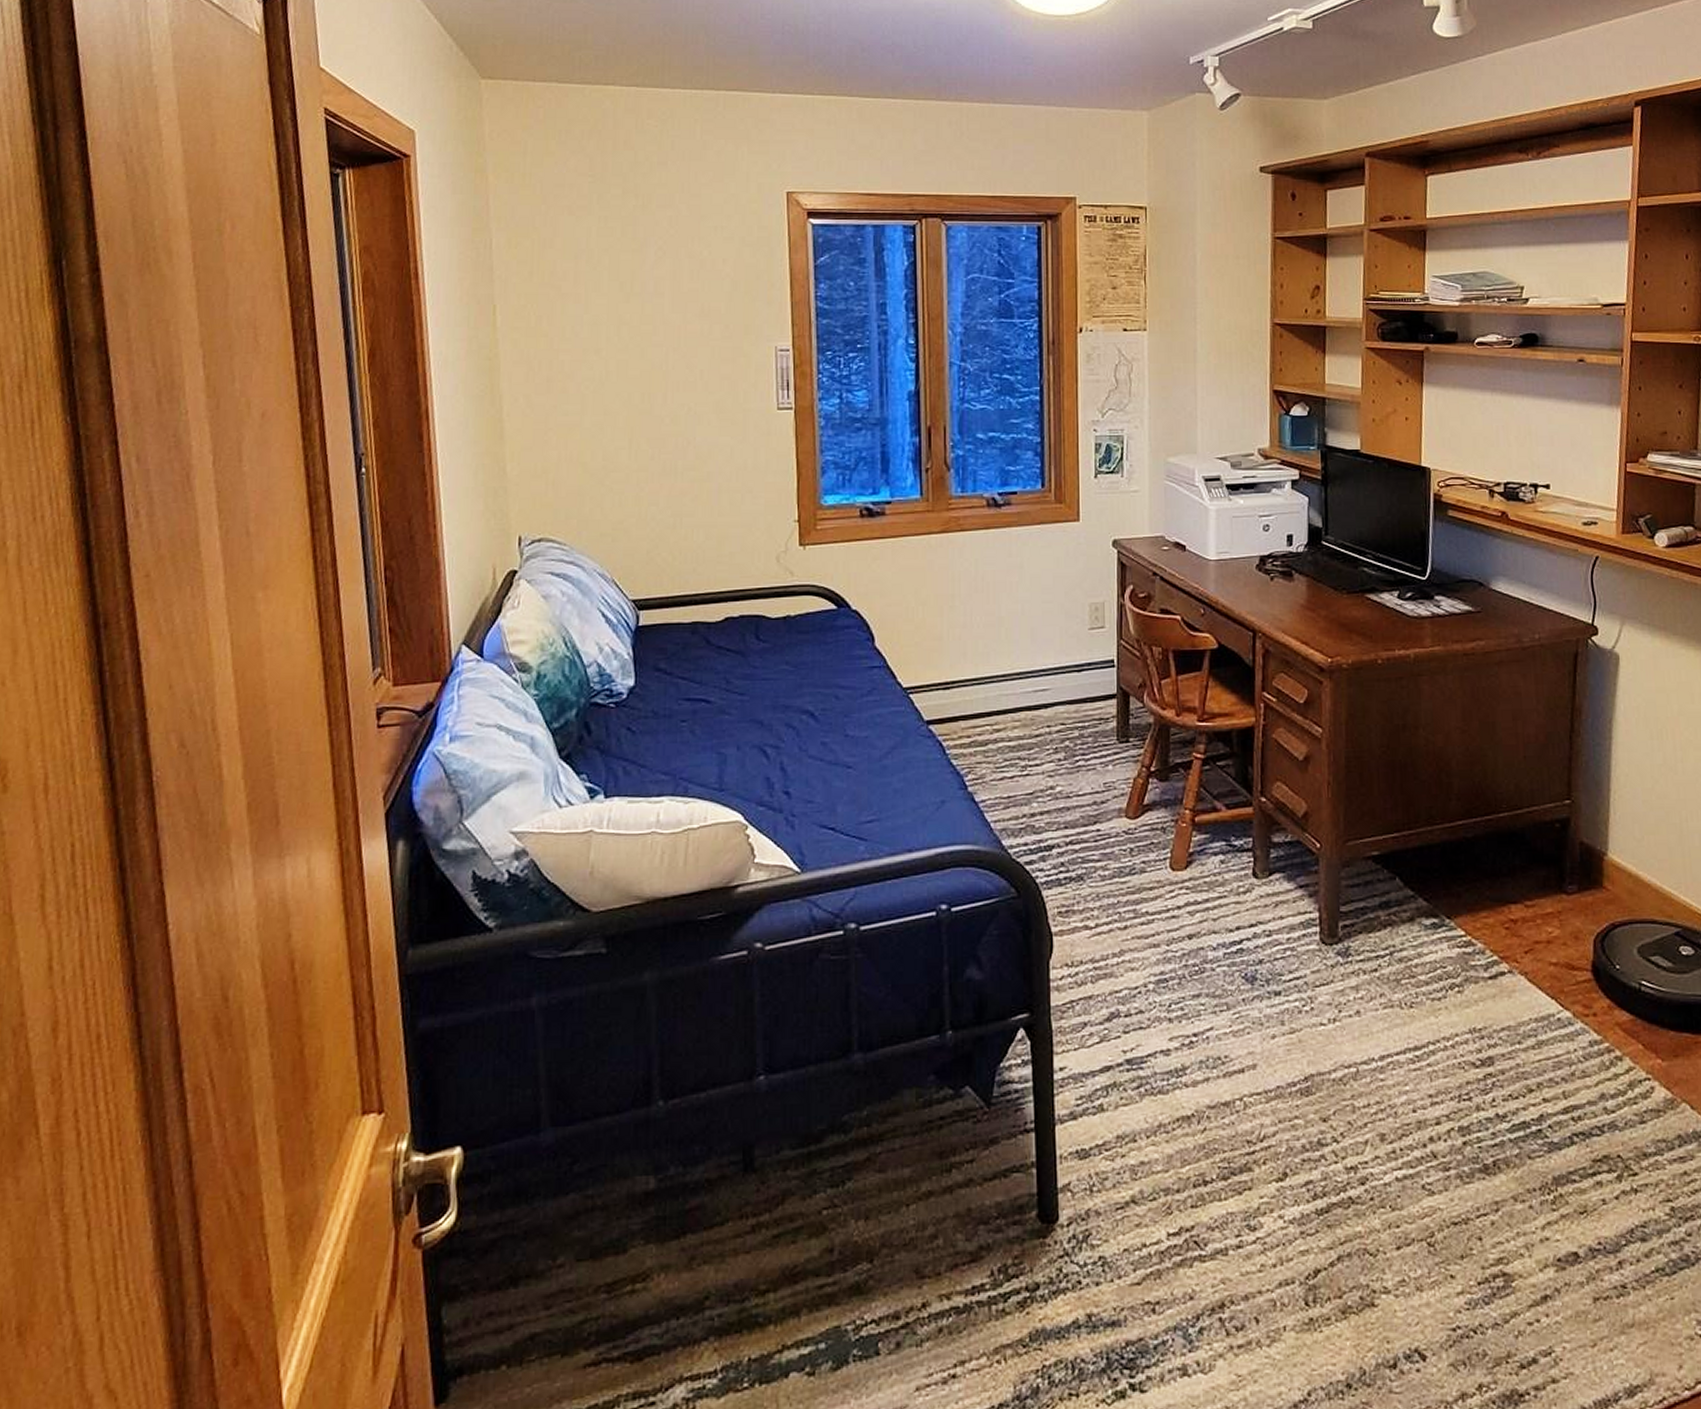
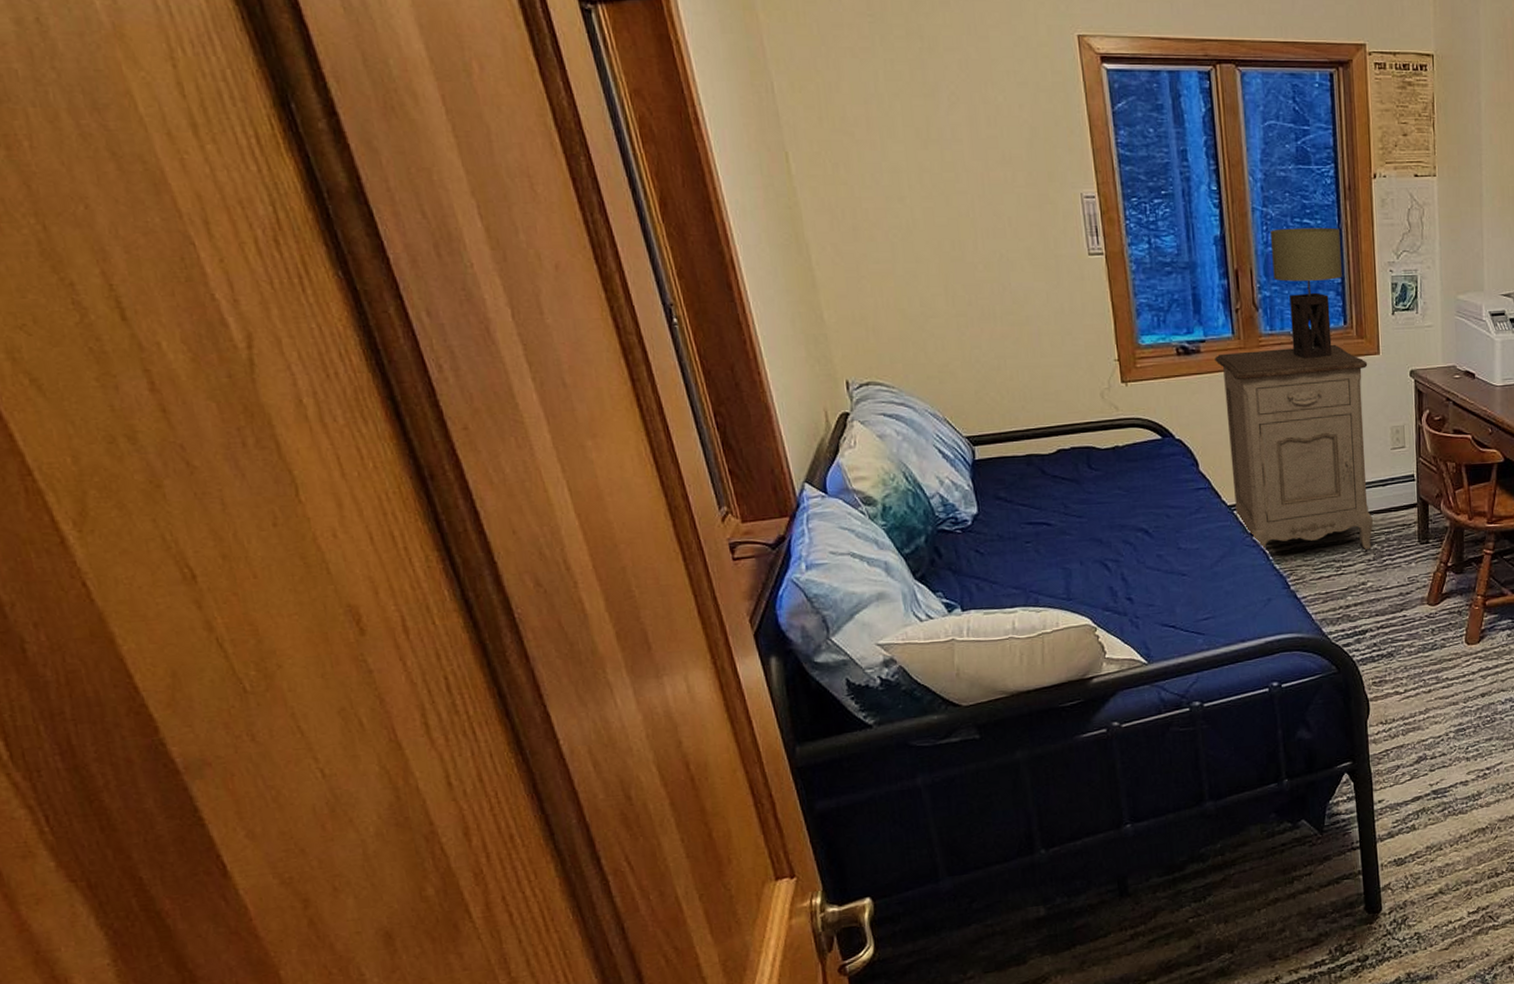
nightstand: none [900,509,1066,747] -> present [1215,344,1373,550]
table lamp: none [966,383,1042,525] -> present [1269,227,1342,359]

